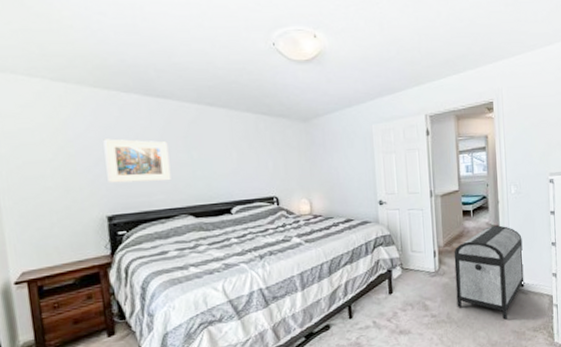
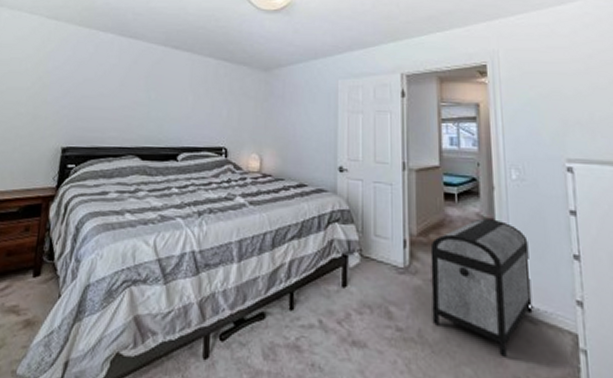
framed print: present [103,138,171,184] -> none [70,73,130,119]

